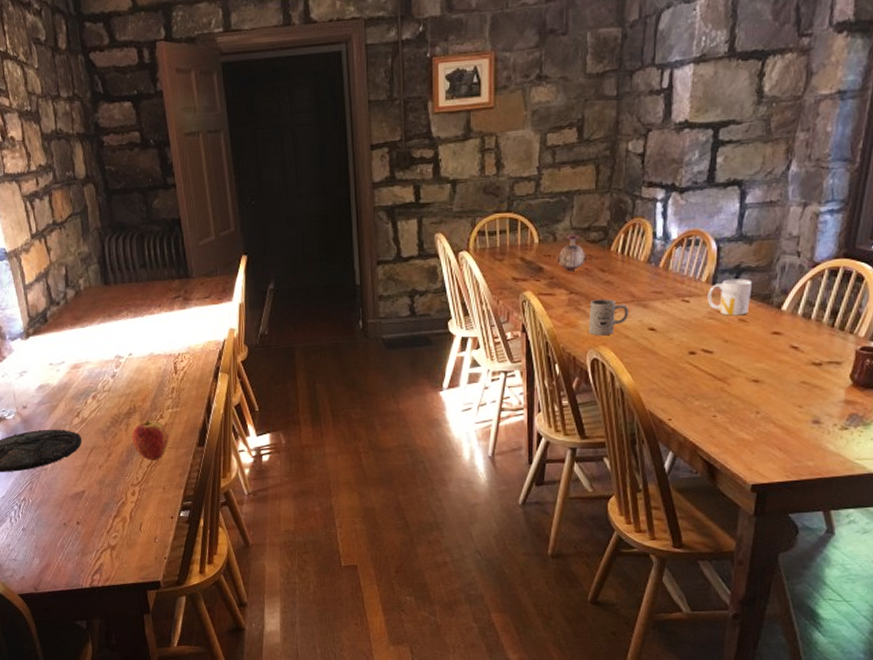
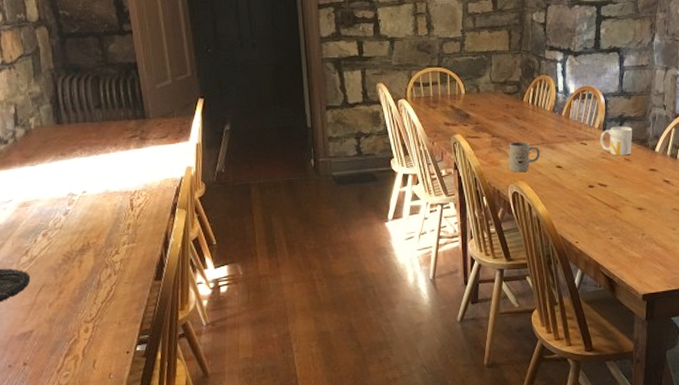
apple: present [132,420,169,461] -> none [85,256,125,297]
vase: present [556,234,588,272] -> none [480,87,505,119]

